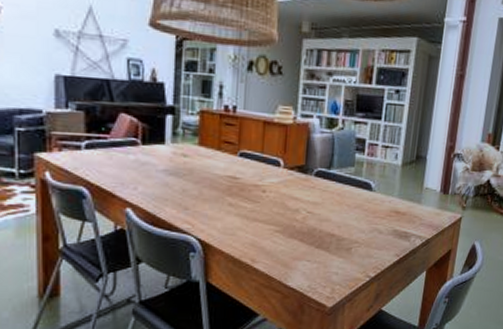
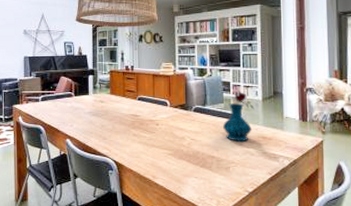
vase: none [350,152,391,216] -> present [223,91,255,141]

